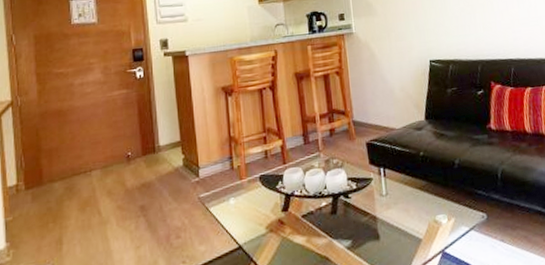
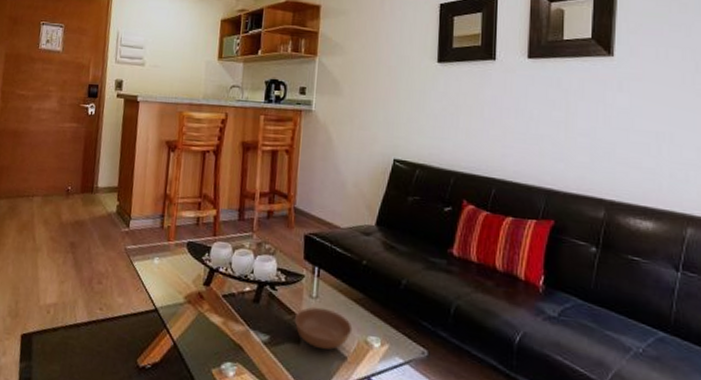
bowl: none [370,202,422,240] -> present [294,307,353,350]

